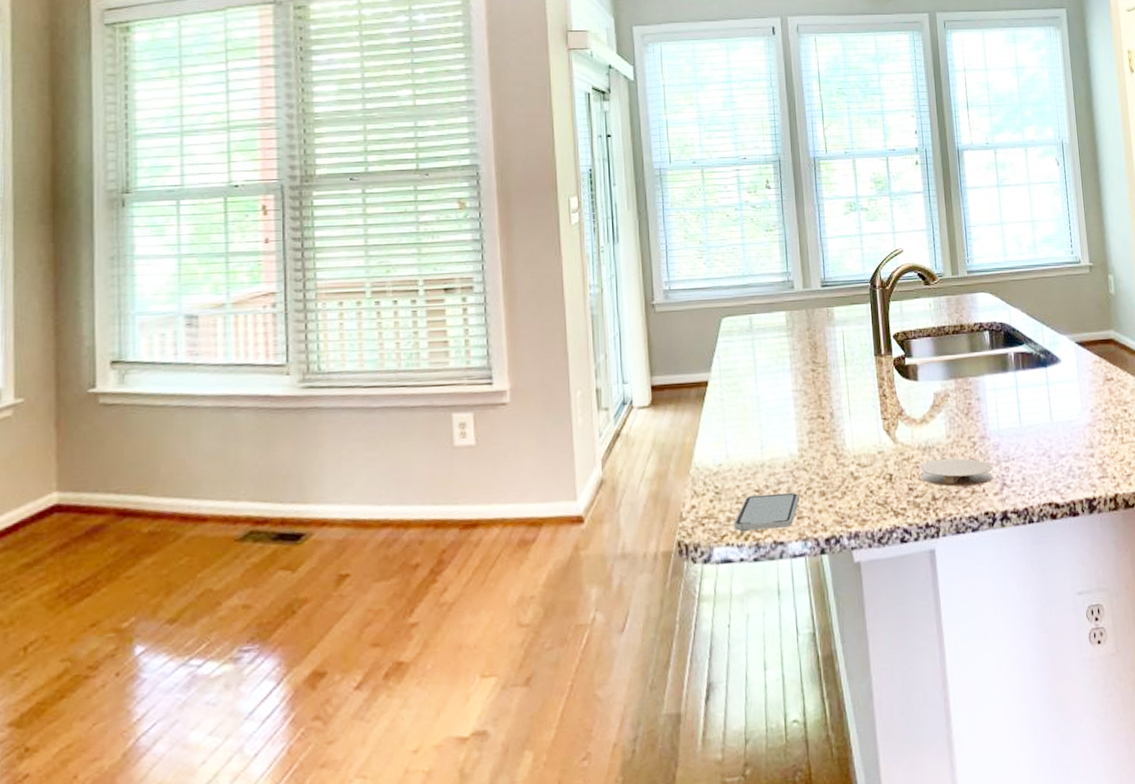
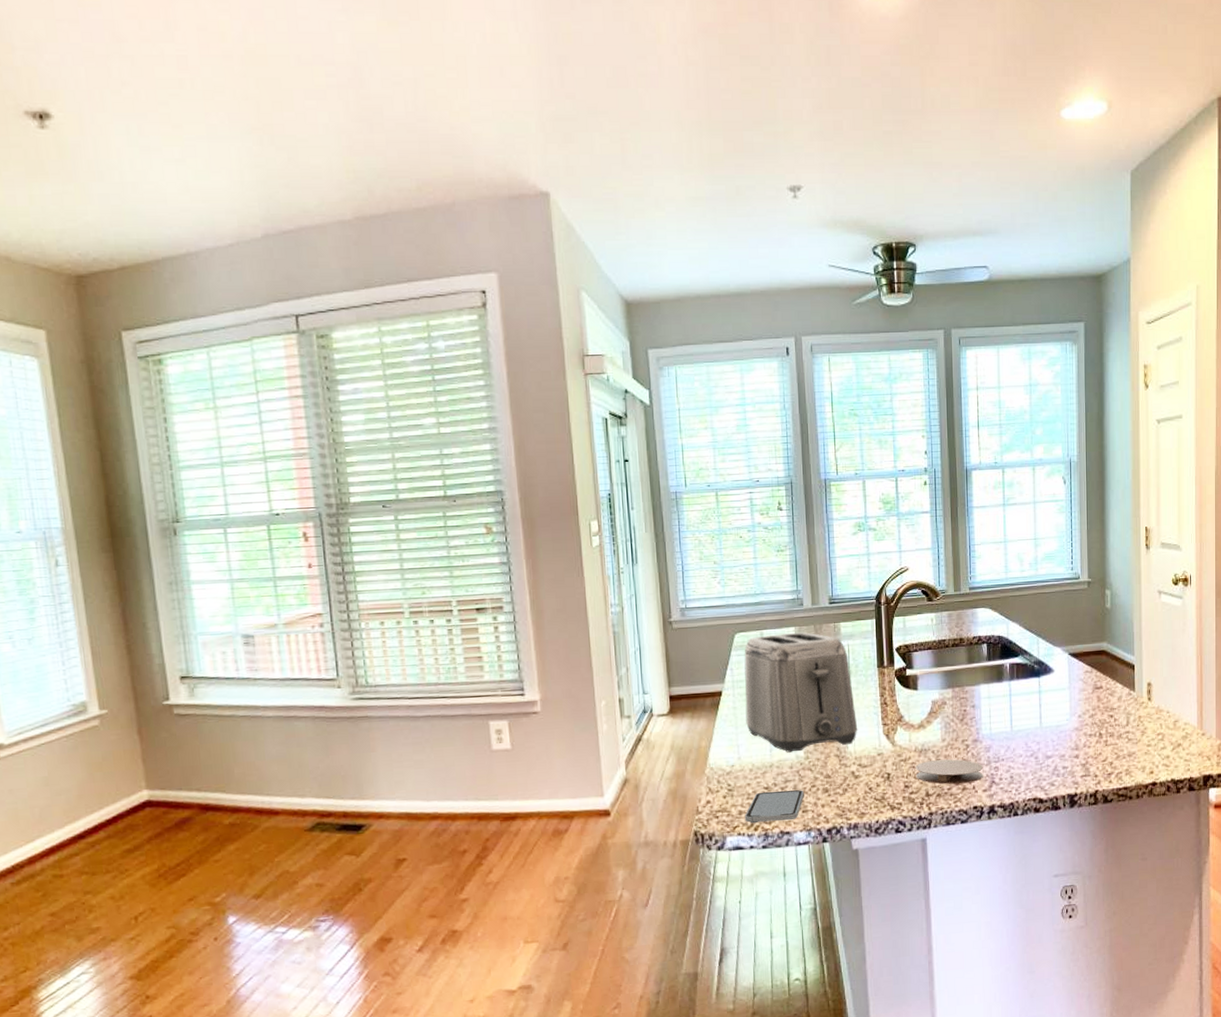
toaster: none [732,317,856,450] -> present [744,632,858,753]

